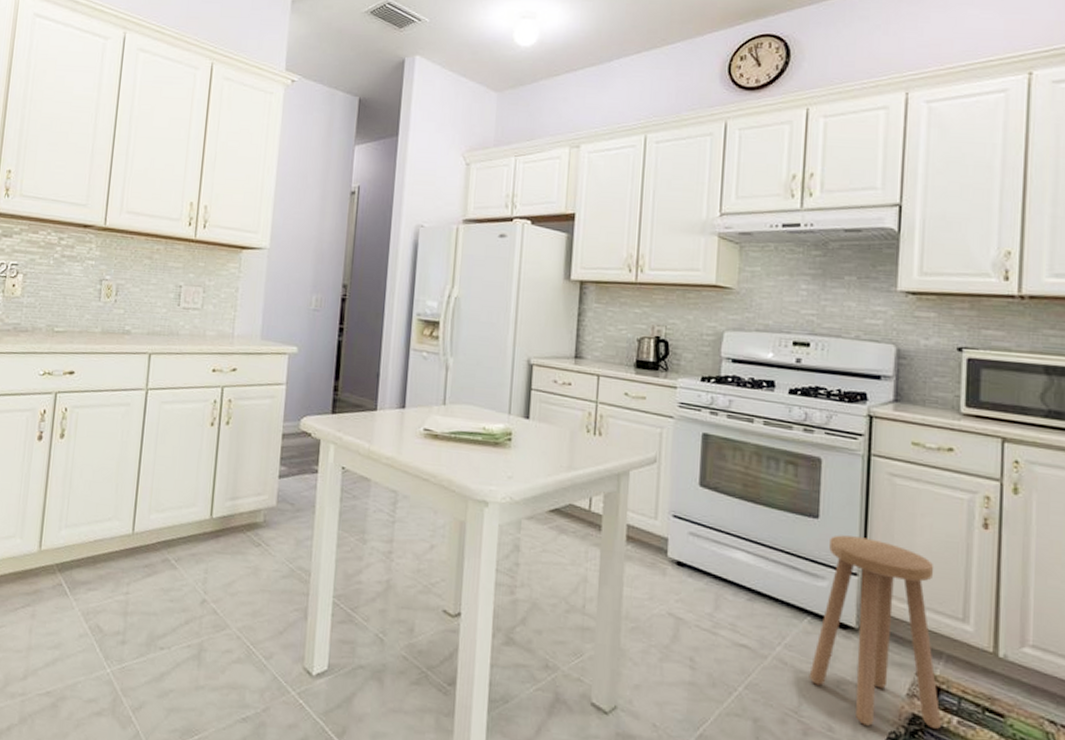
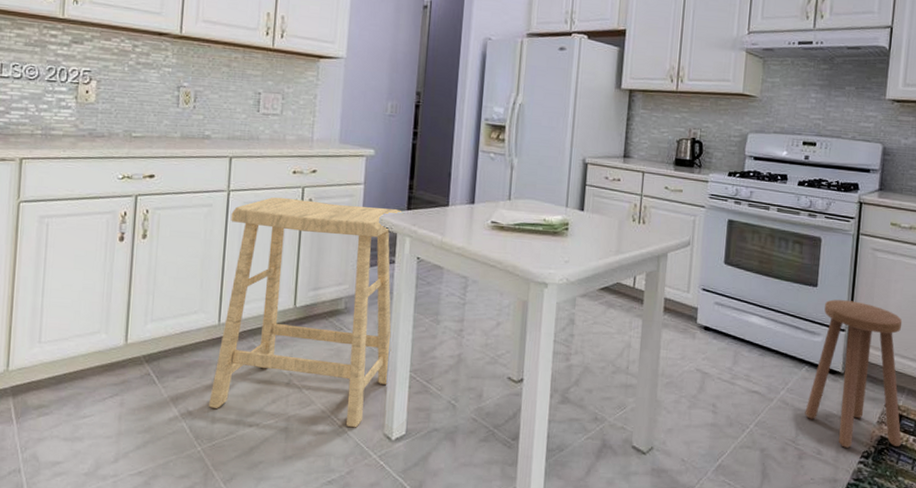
stool: none [120,396,328,659] -> present [209,197,403,428]

